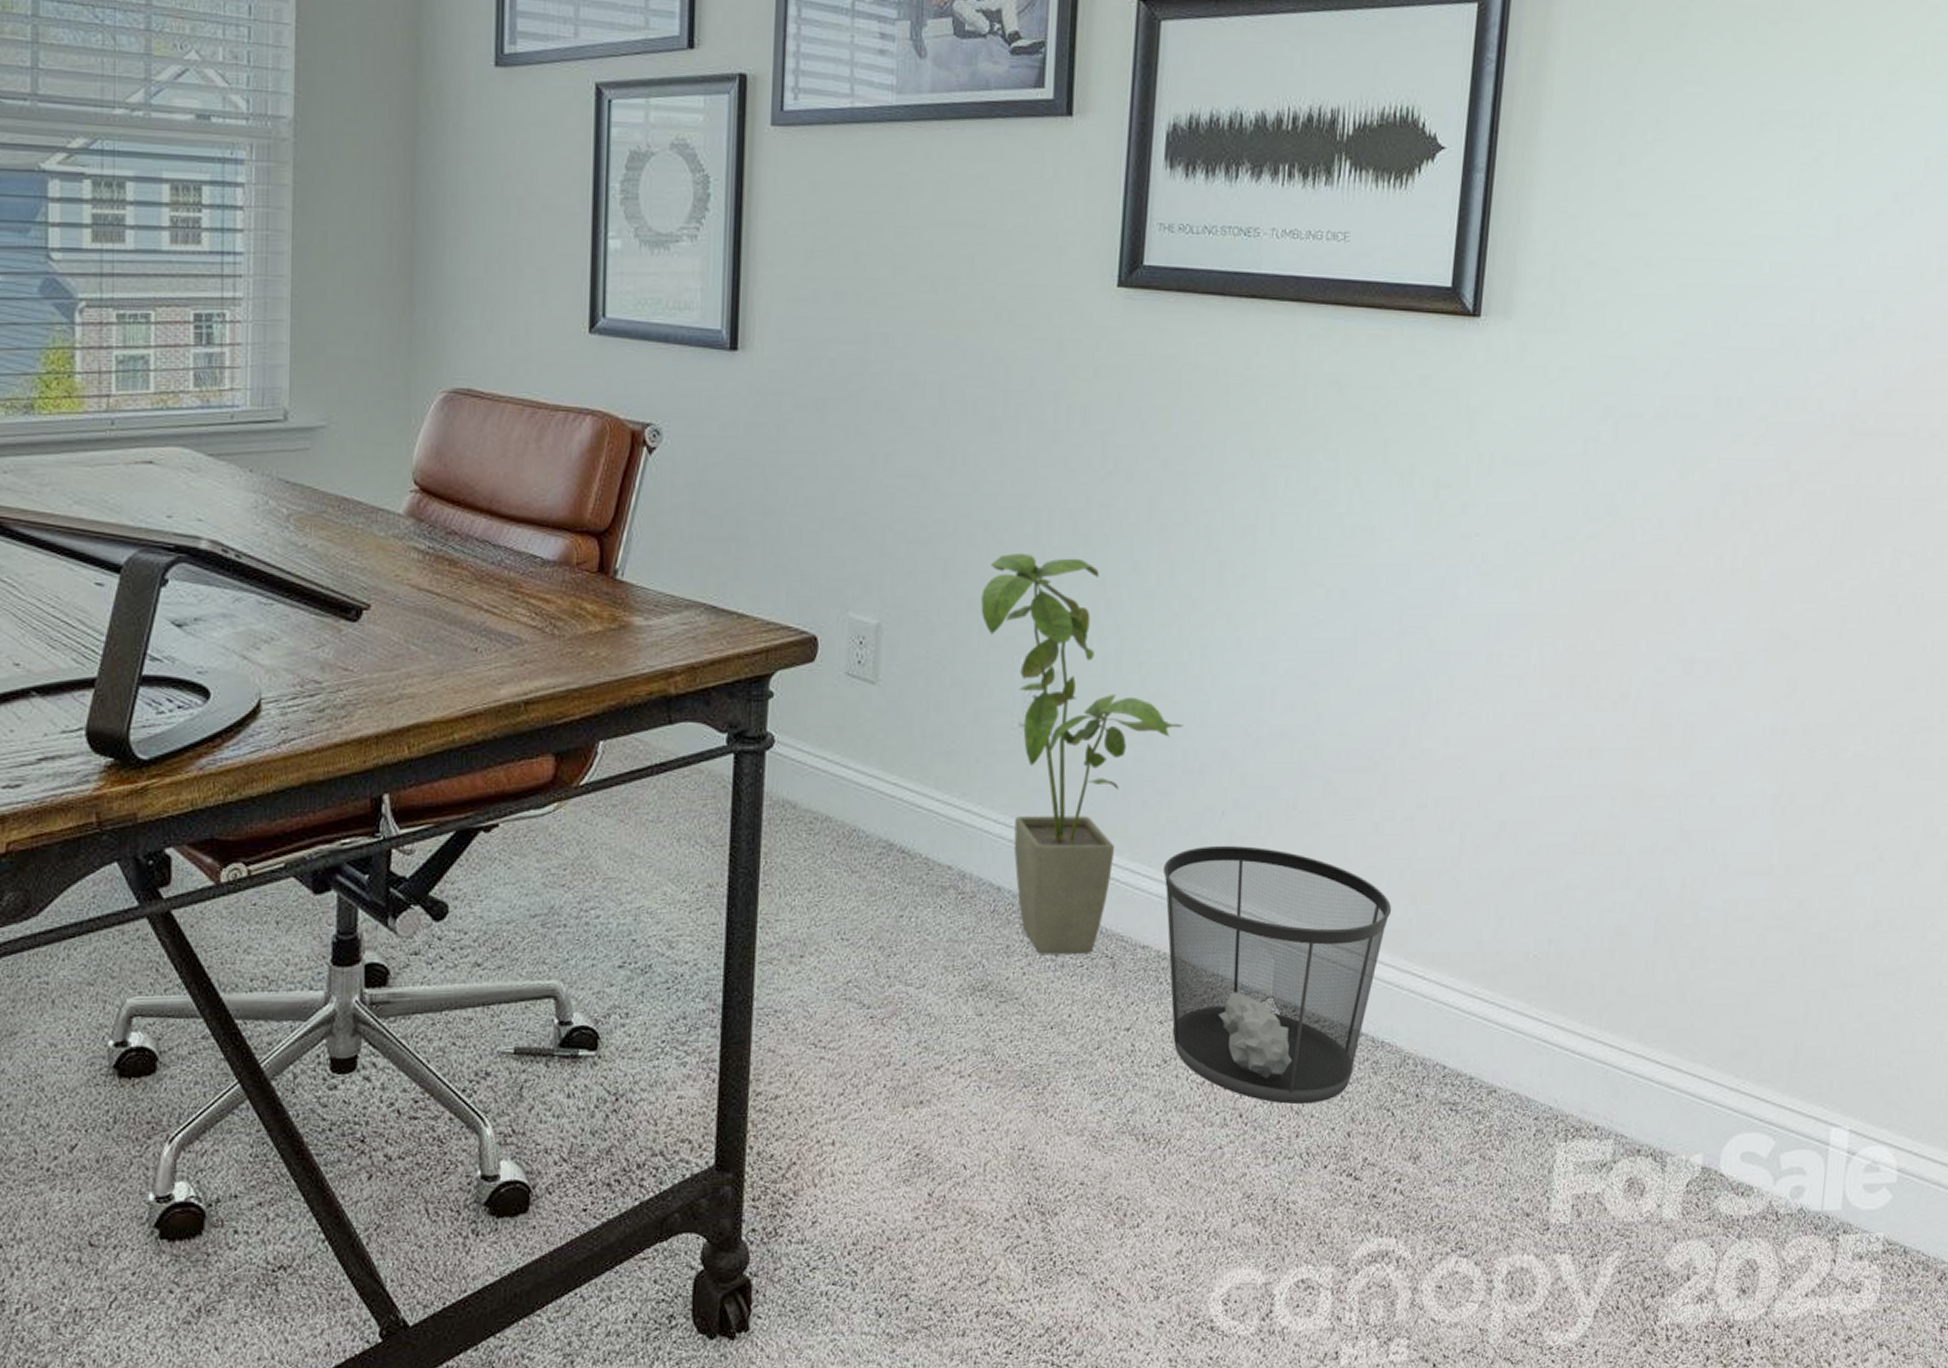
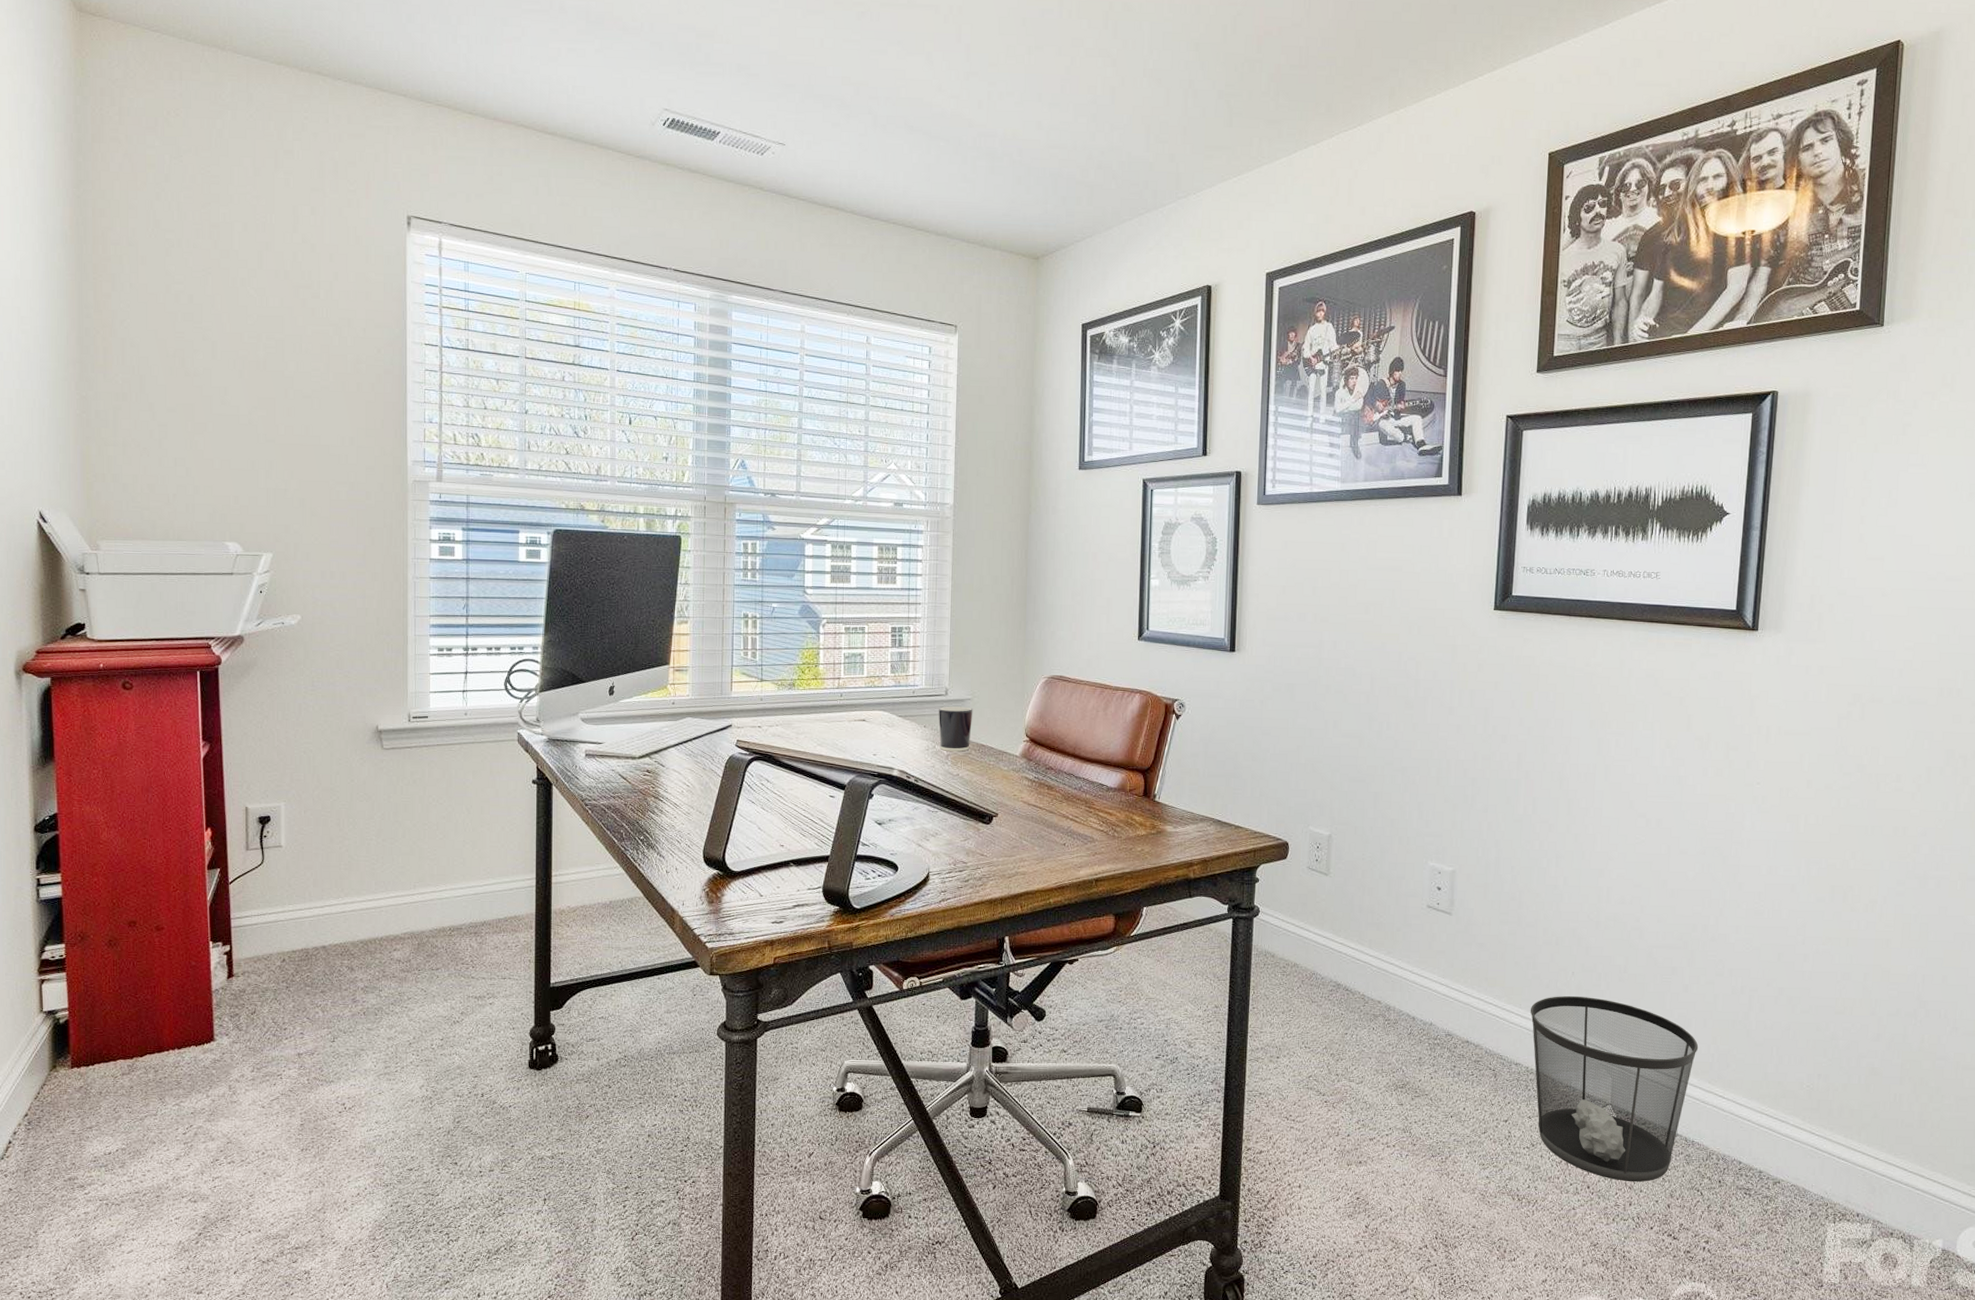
mug: none [272,438,330,509] -> present [938,706,973,752]
house plant: present [981,552,1184,954] -> none [1400,789,1544,1066]

